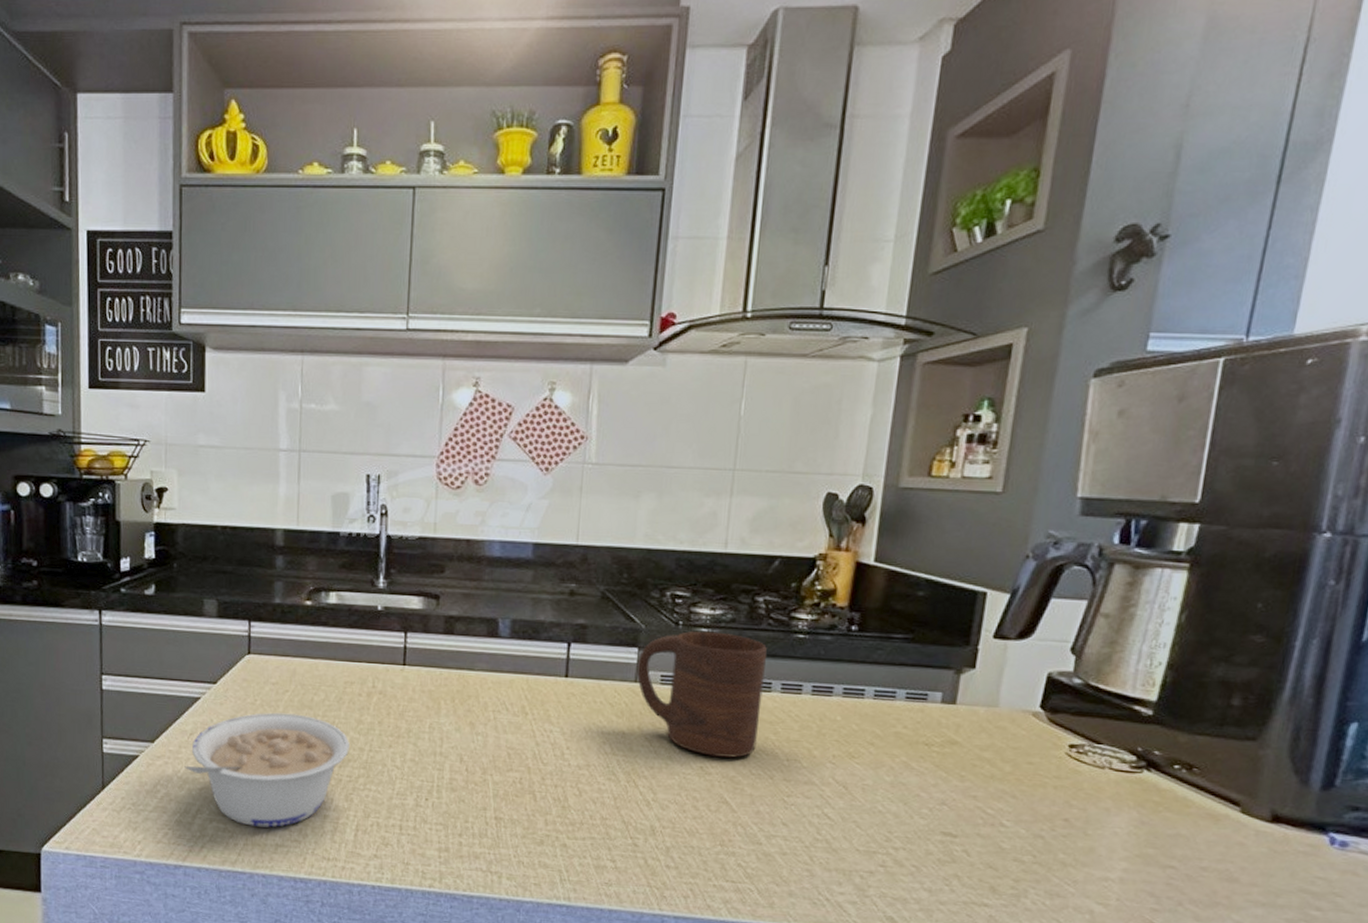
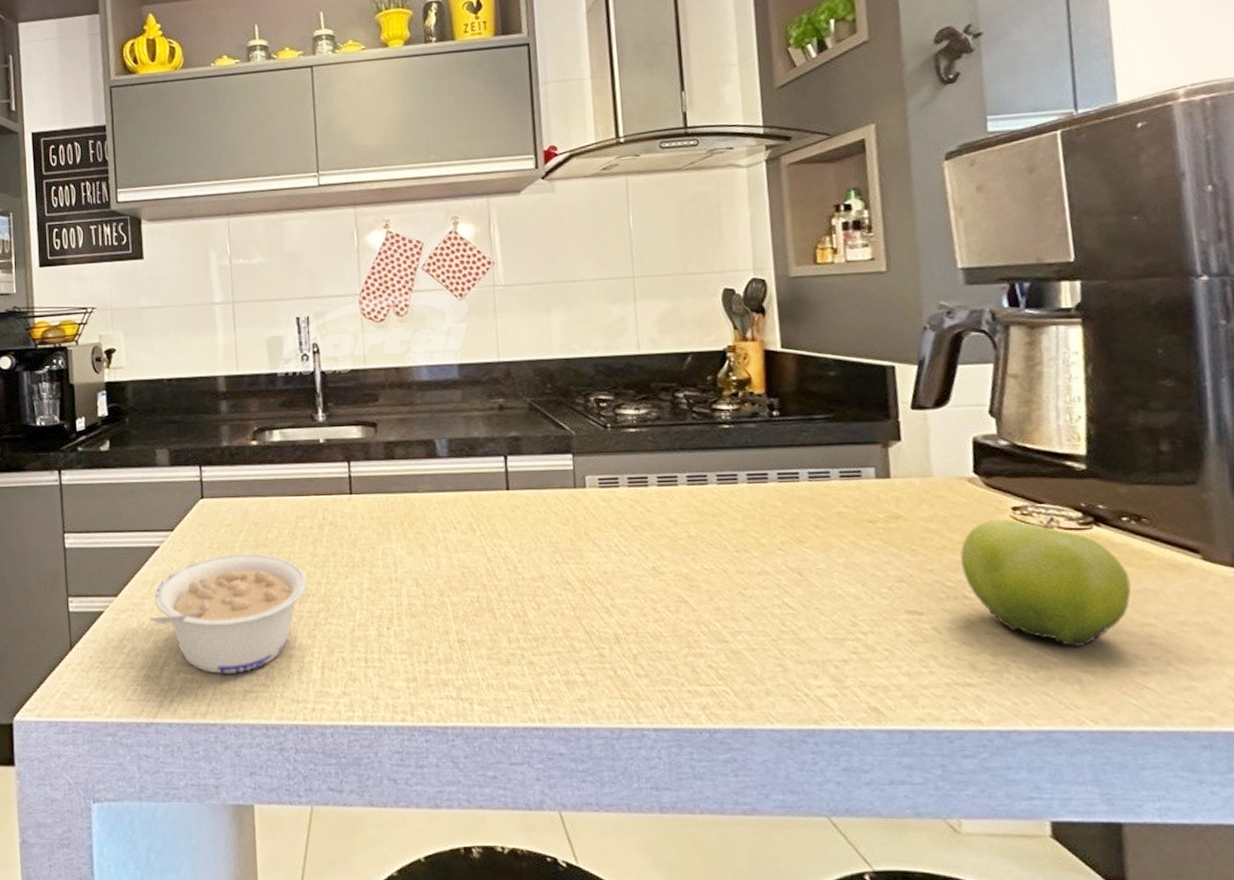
cup: present [636,631,767,758] -> none [573,430,704,555]
fruit: none [1005,755,1166,881] -> present [960,516,1132,646]

